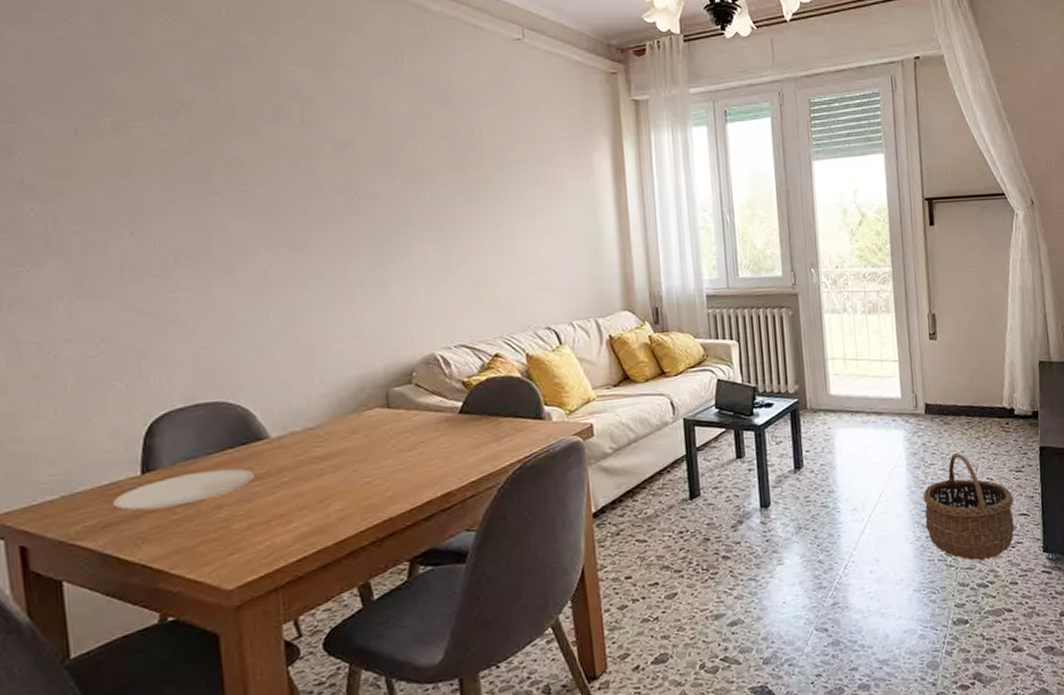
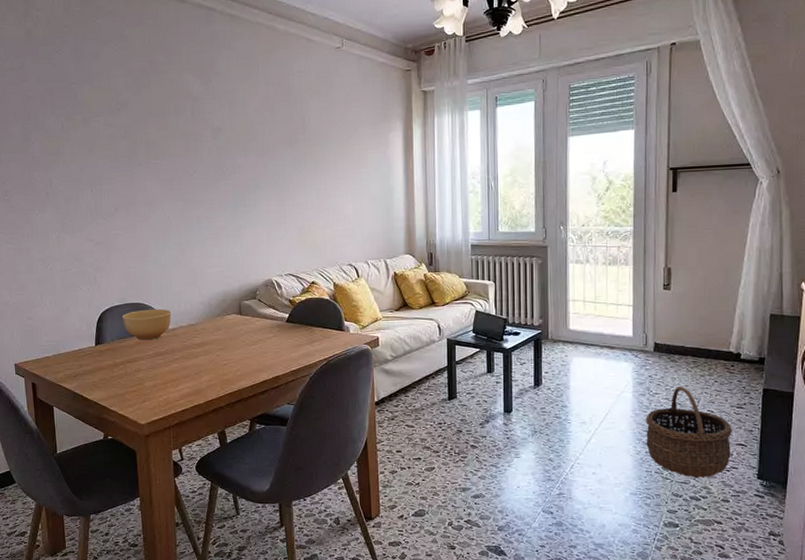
plate: present [114,468,254,512] -> none [80,346,158,369]
bowl: none [190,407,276,459] -> present [122,308,172,341]

